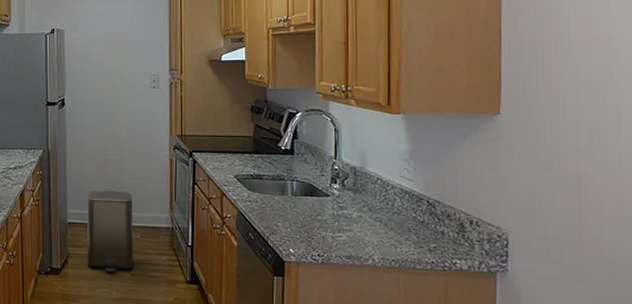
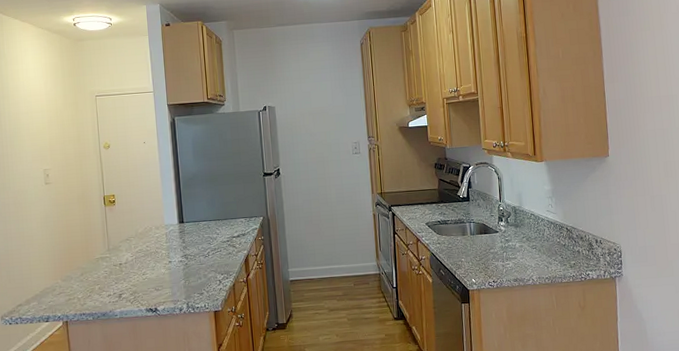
pedal bin: present [87,190,134,273] -> none [305,247,350,320]

